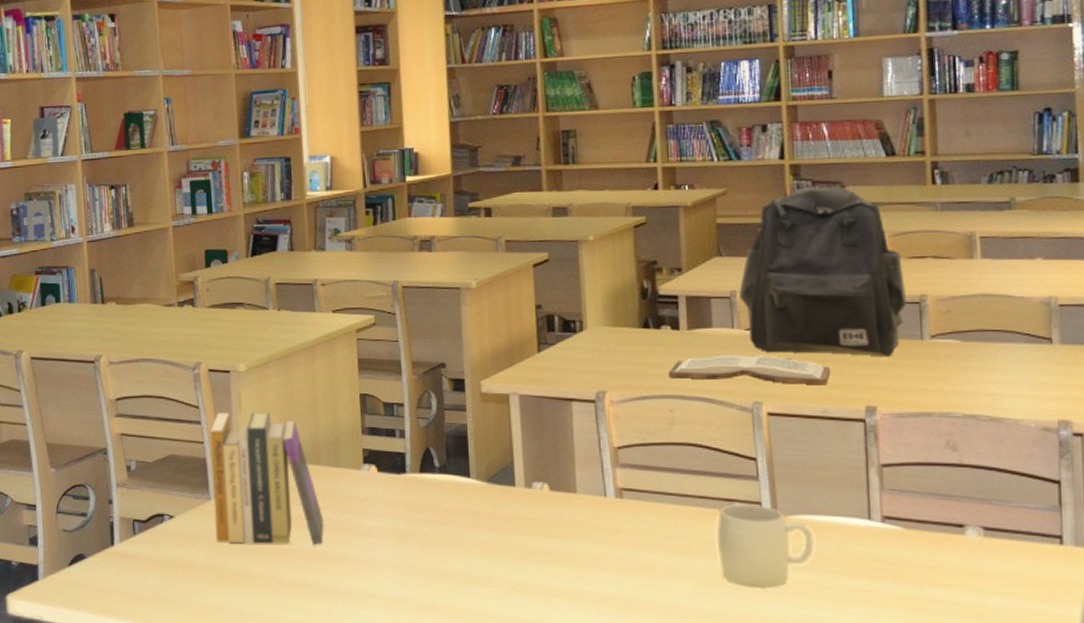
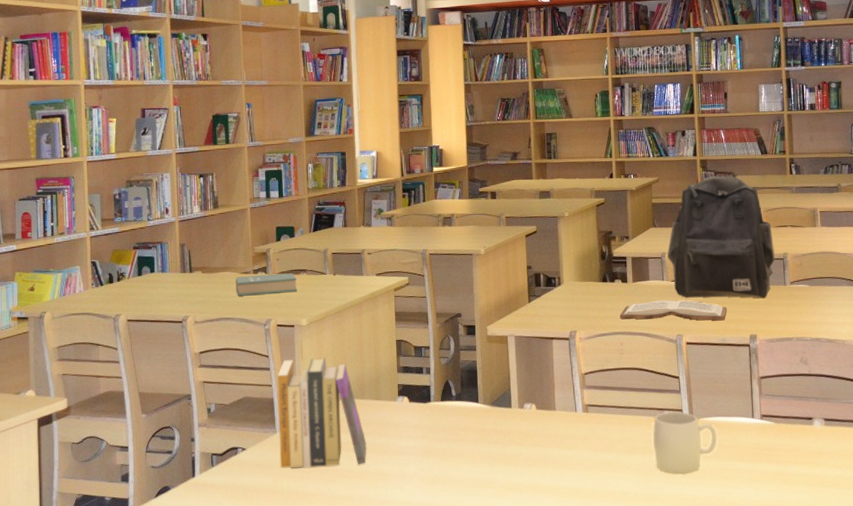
book: none [156,307,233,334] -> present [235,273,297,296]

